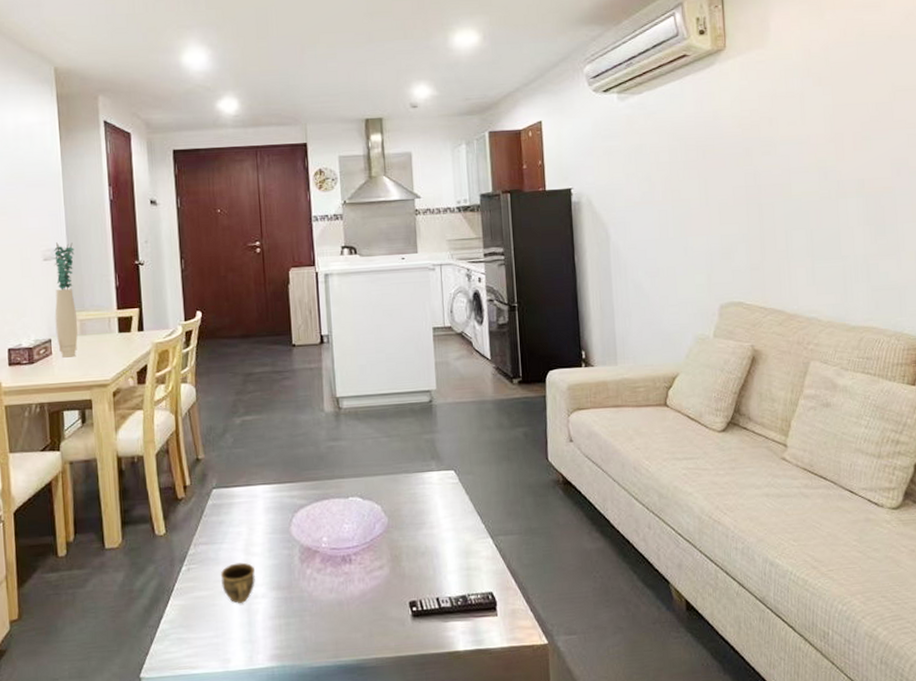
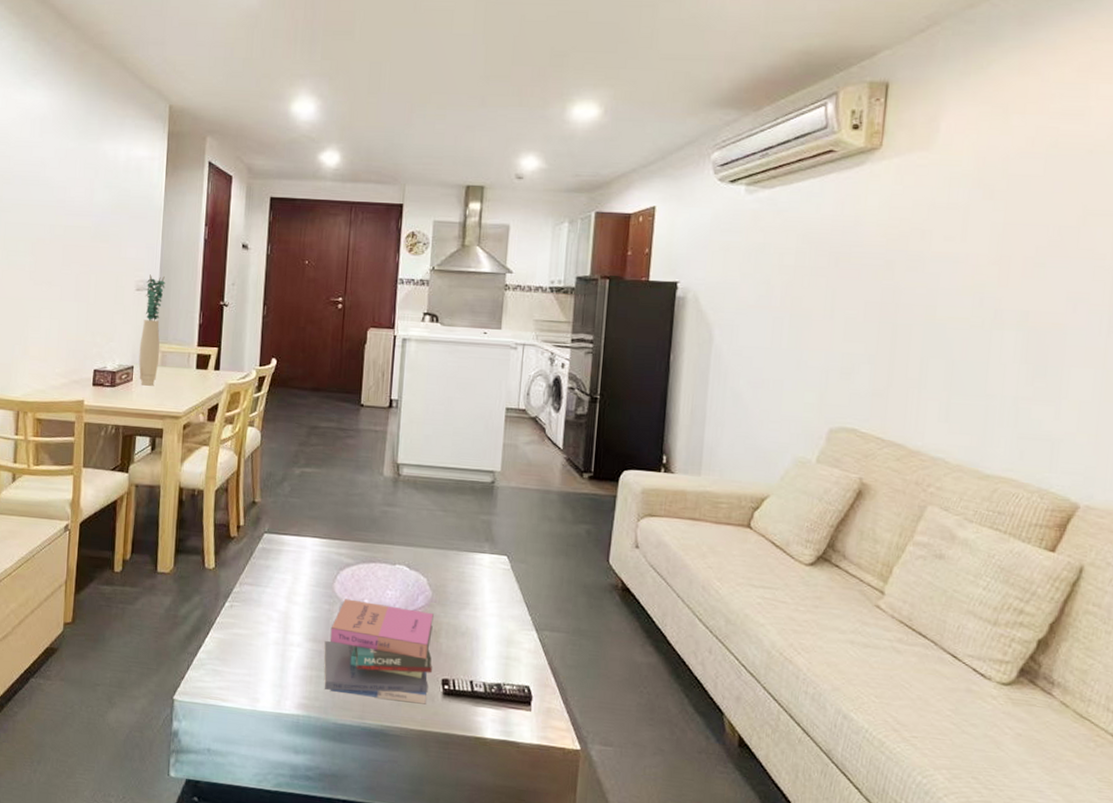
cup: present [220,562,255,603] -> none [260,608,294,648]
books: none [289,538,399,636] -> present [324,598,434,705]

